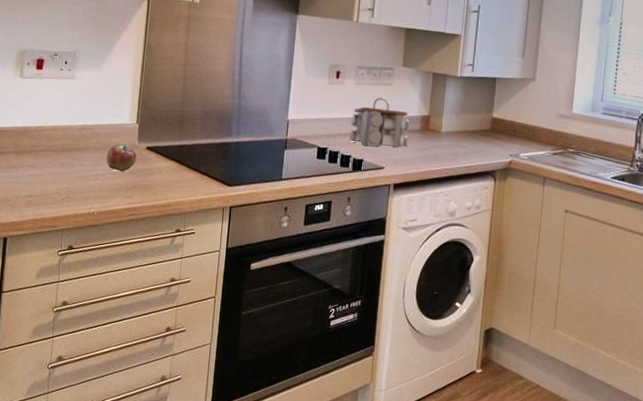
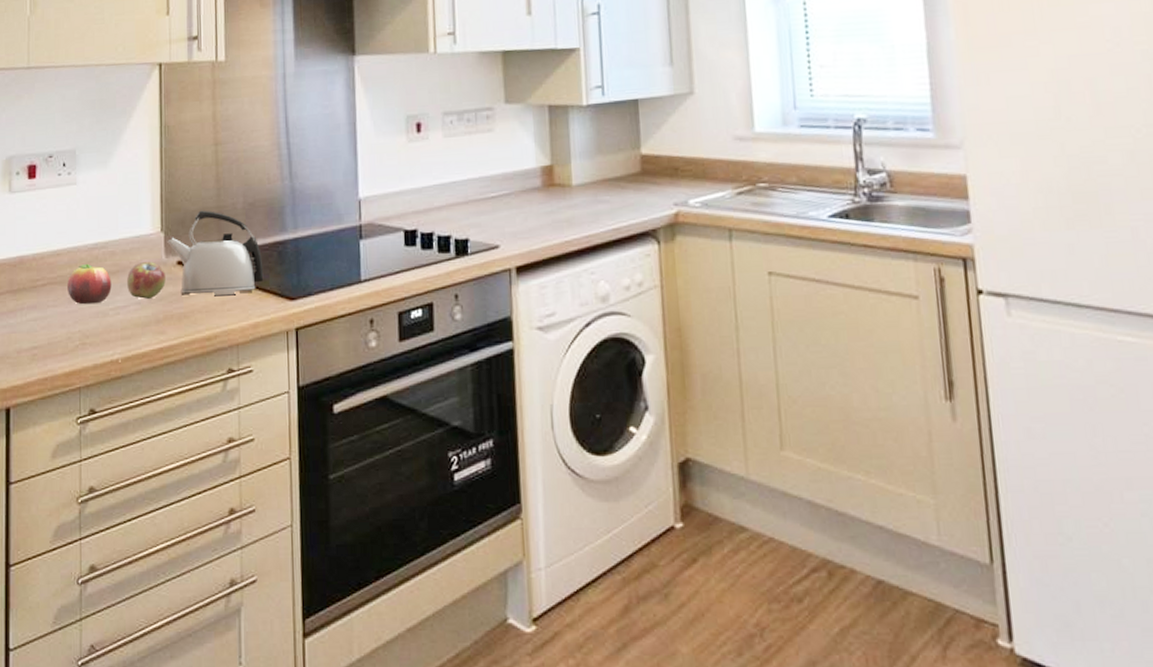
fruit: none [60,139,95,170] -> present [67,264,112,305]
kettle: none [140,111,211,177] -> present [166,210,264,297]
spice rack: present [349,97,409,149] -> none [444,149,527,222]

